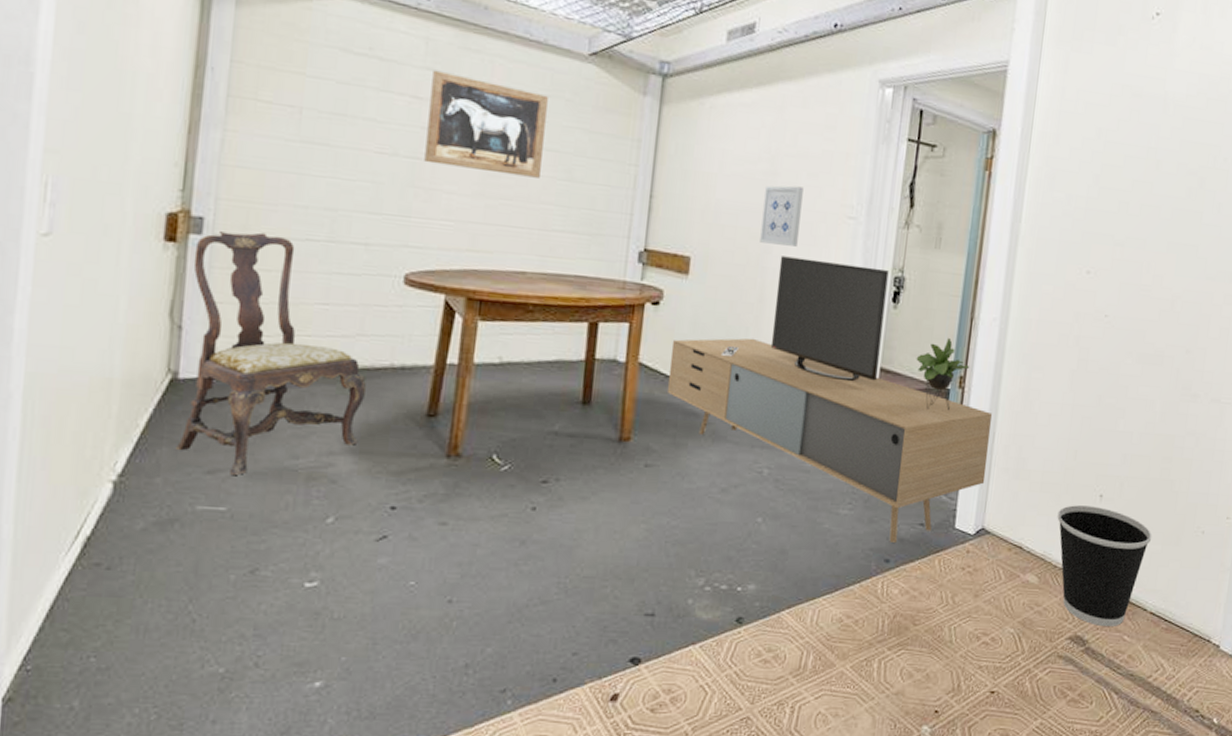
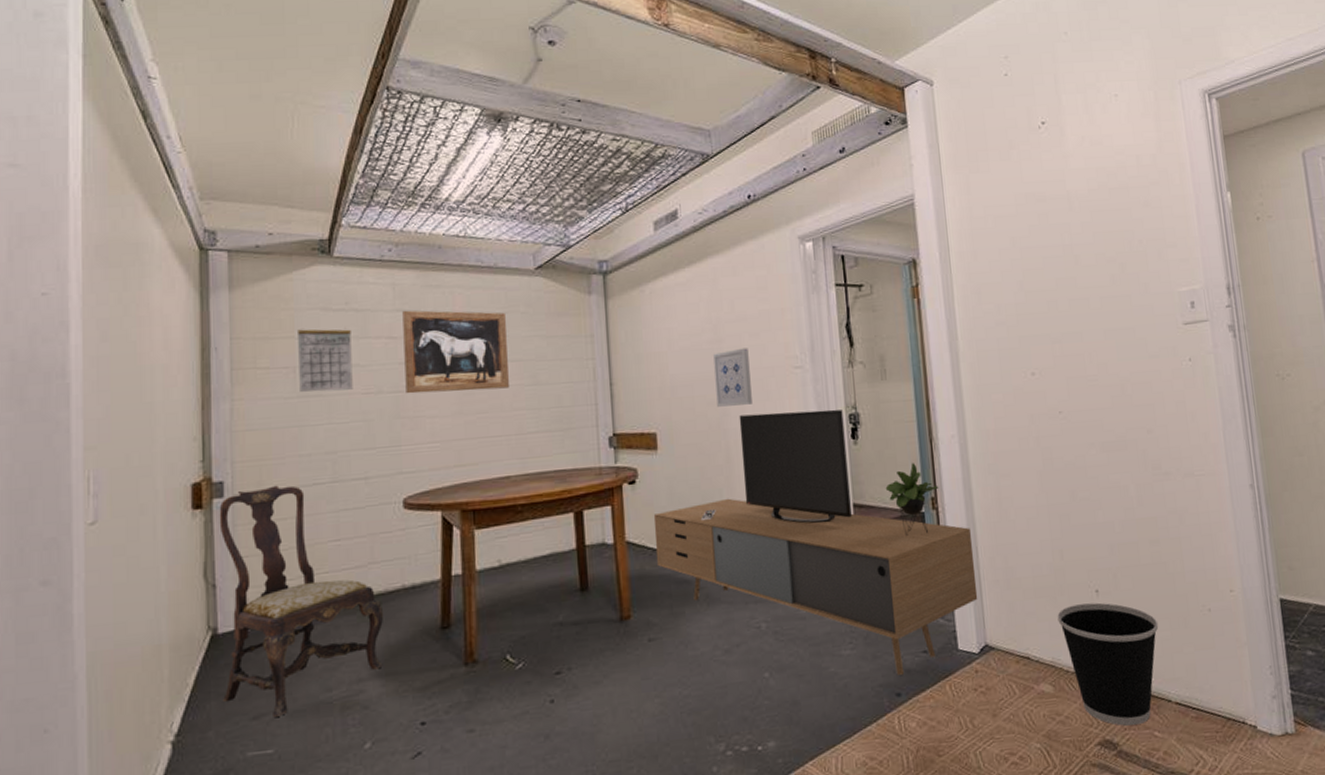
calendar: none [304,66,372,145] -> present [296,329,353,392]

